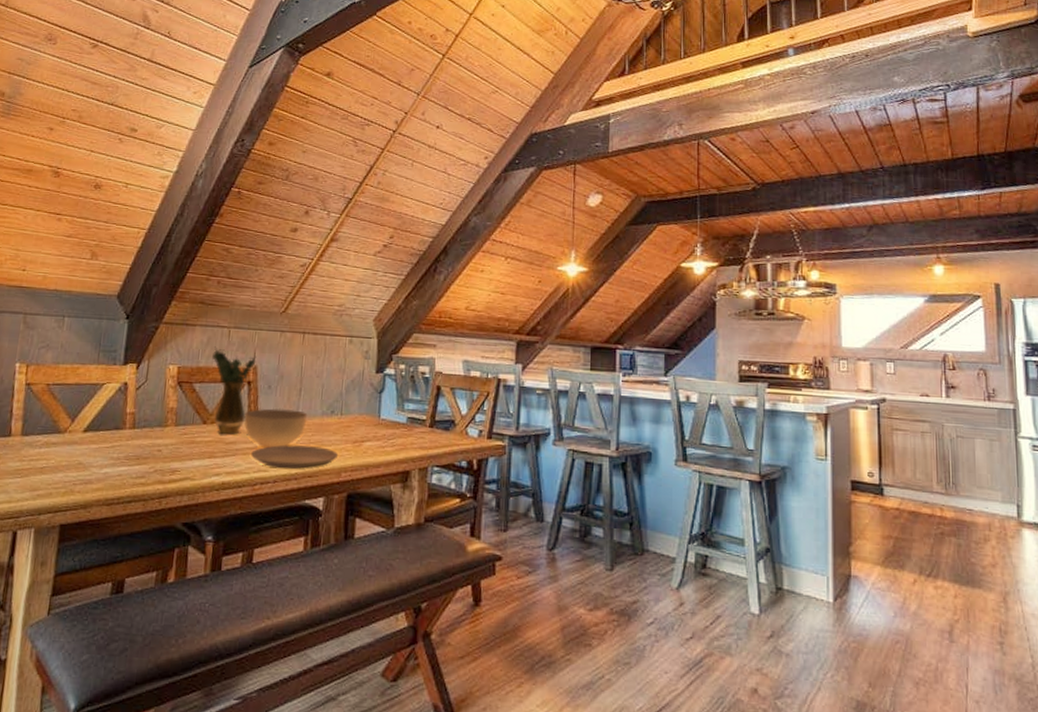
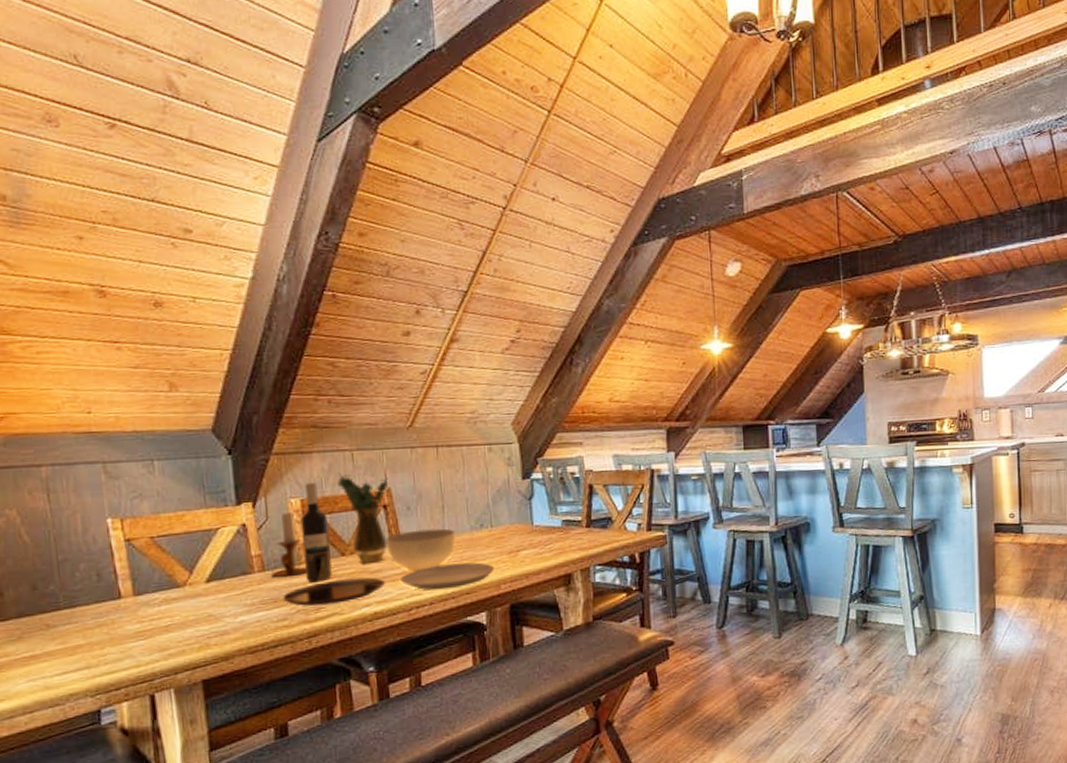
candlestick: none [138,377,172,437] -> present [270,513,306,578]
plate: none [145,446,237,469] -> present [283,577,385,606]
wine bottle: none [168,352,198,446] -> present [300,482,332,583]

